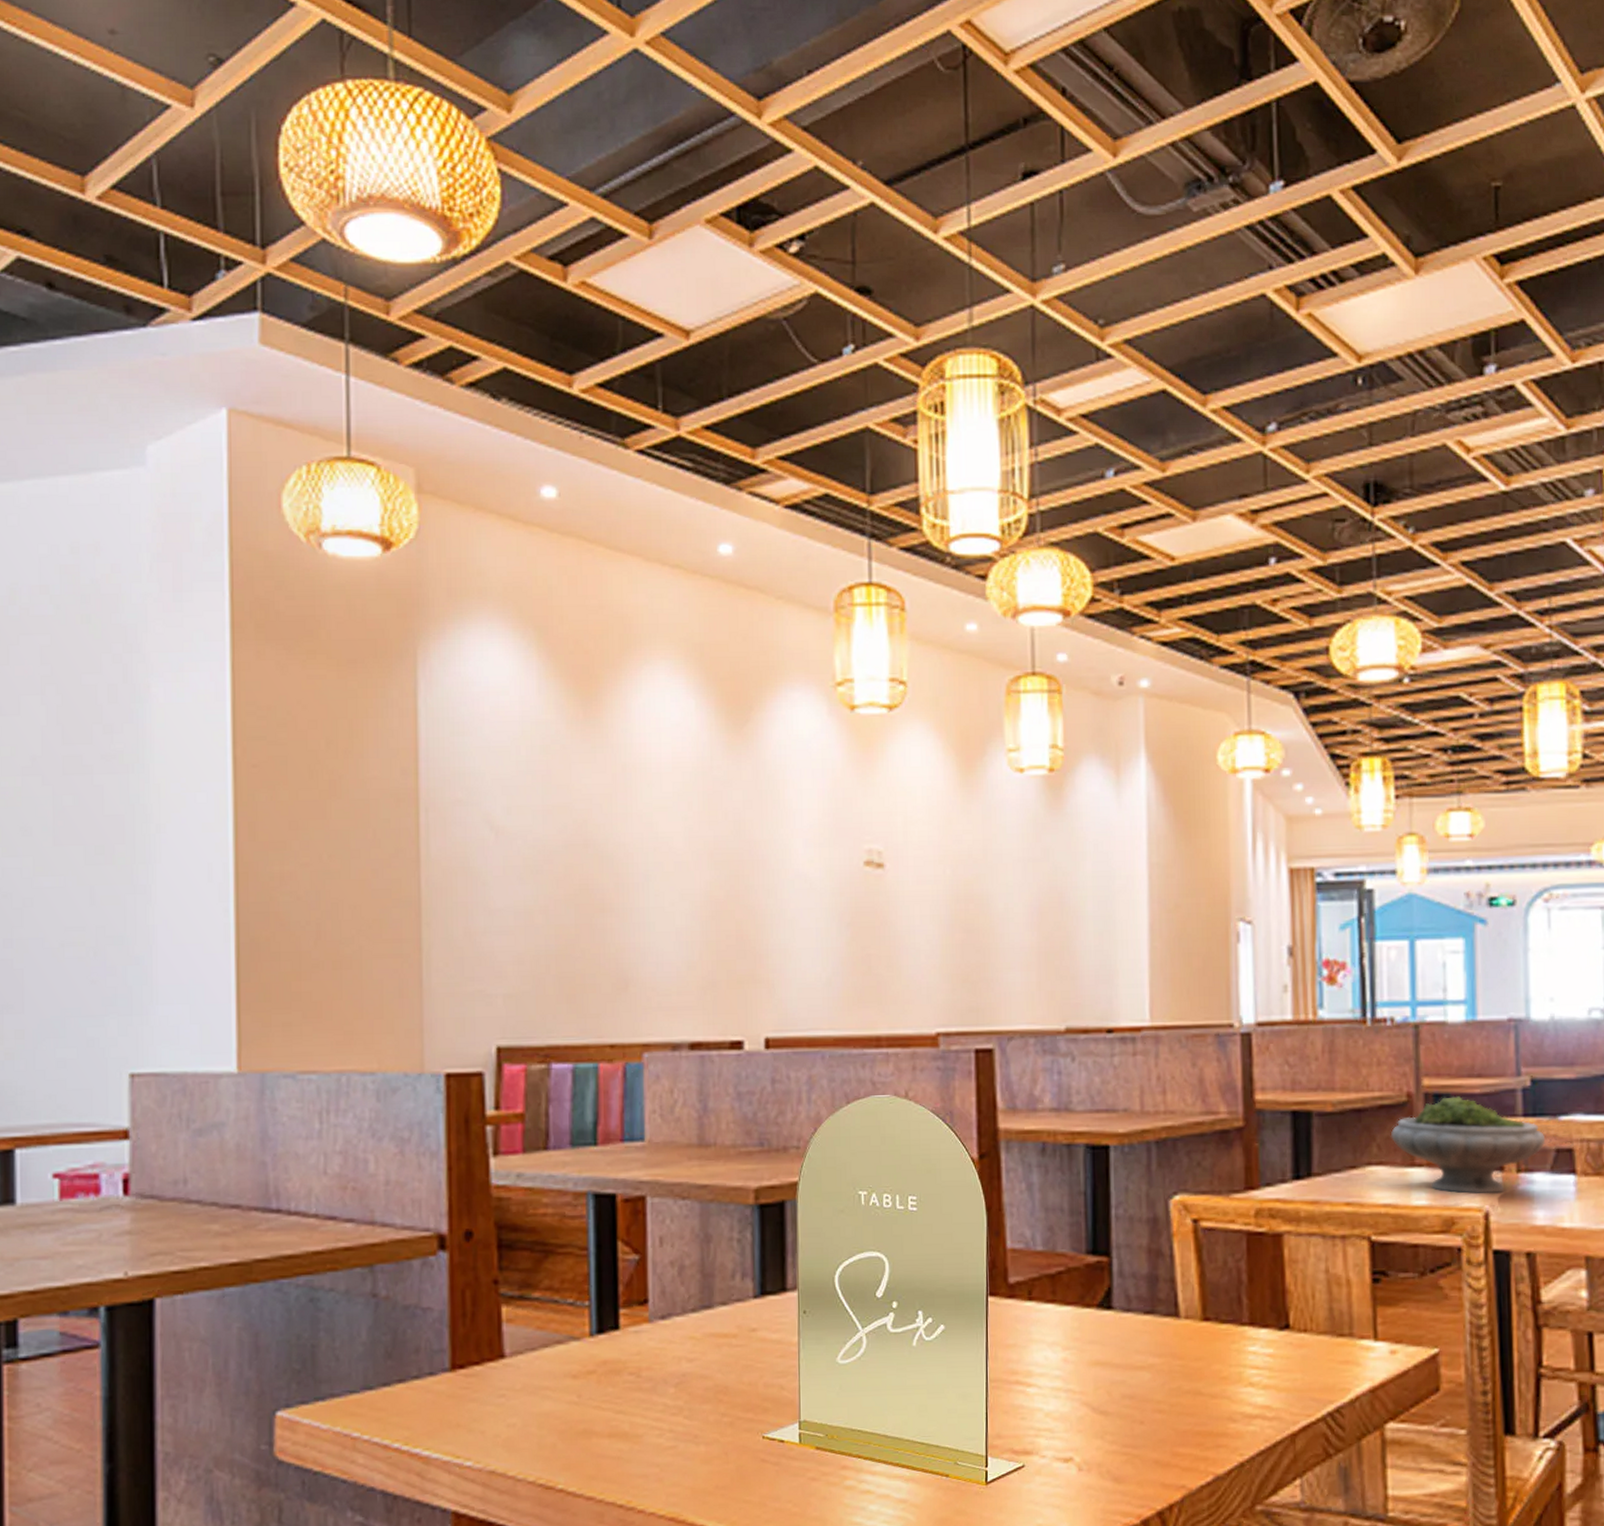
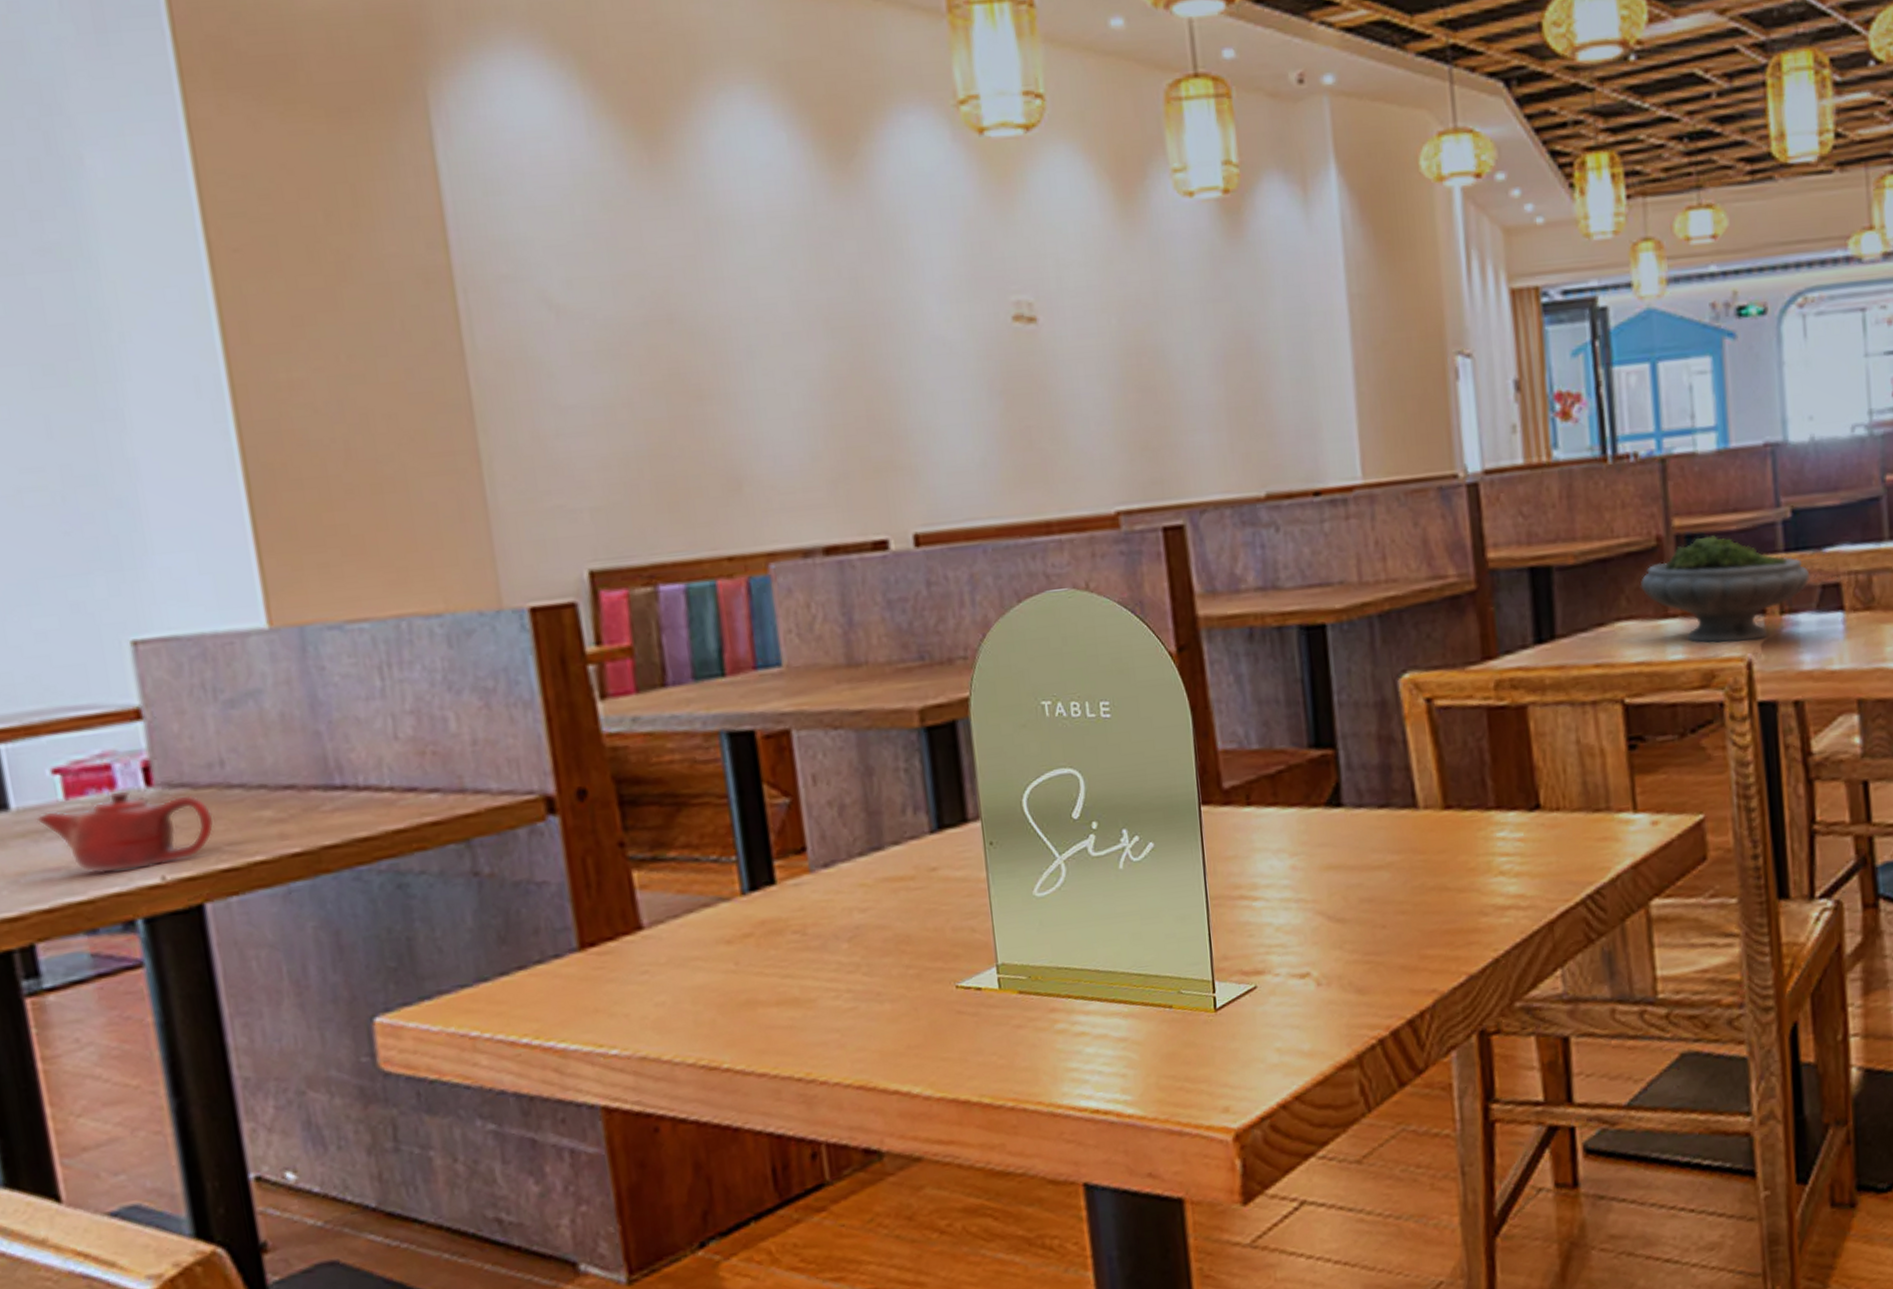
teapot: none [35,1197,172,1264] -> present [36,791,214,873]

